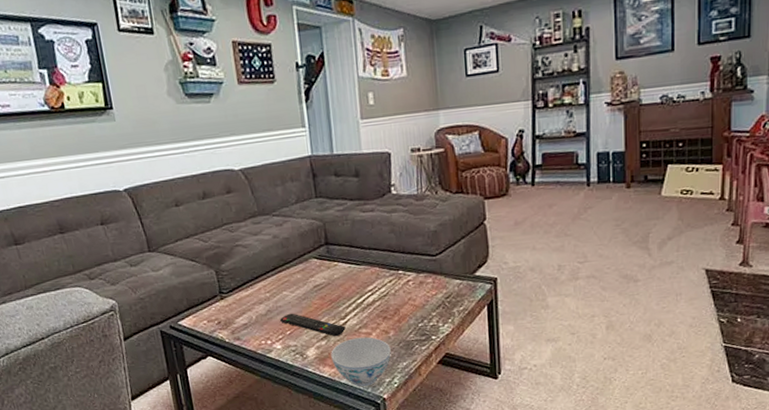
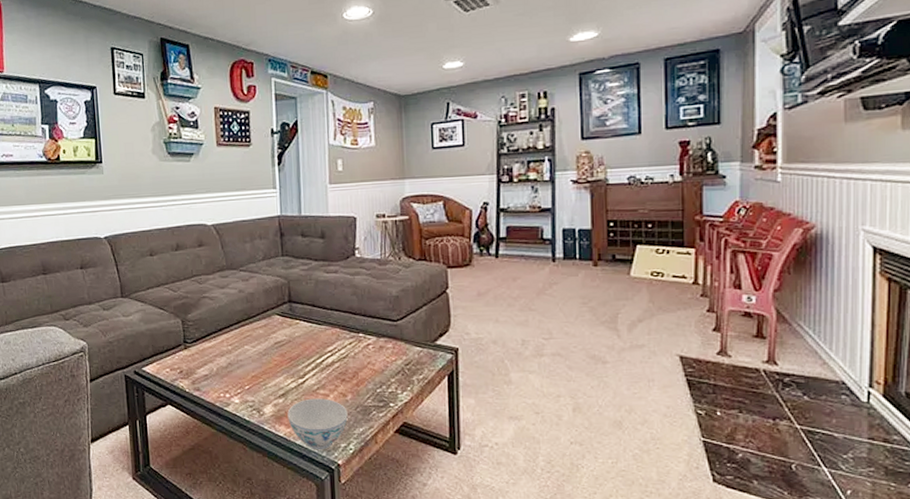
remote control: present [280,313,346,337] -> none [240,368,304,396]

